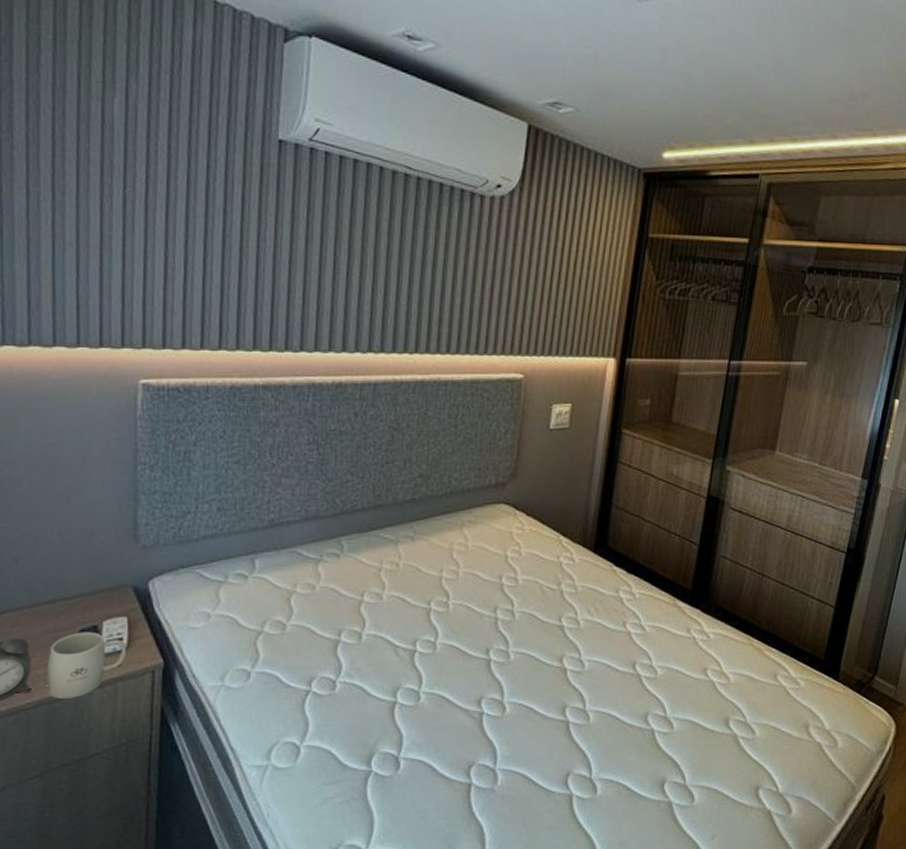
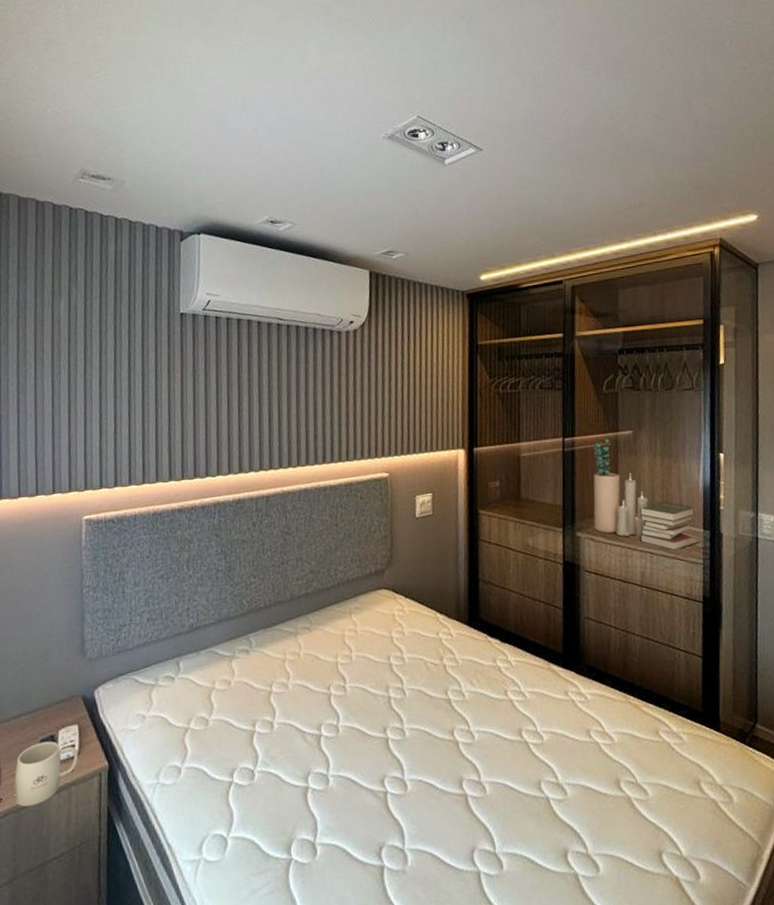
vase: none [746,363,785,472] -> present [593,436,621,534]
candle: none [768,409,810,479] -> present [615,473,648,537]
books: none [792,443,859,497] -> present [639,501,702,551]

